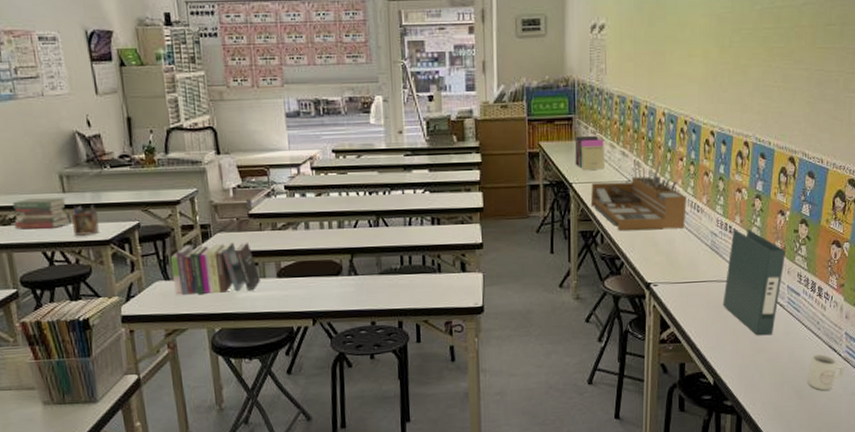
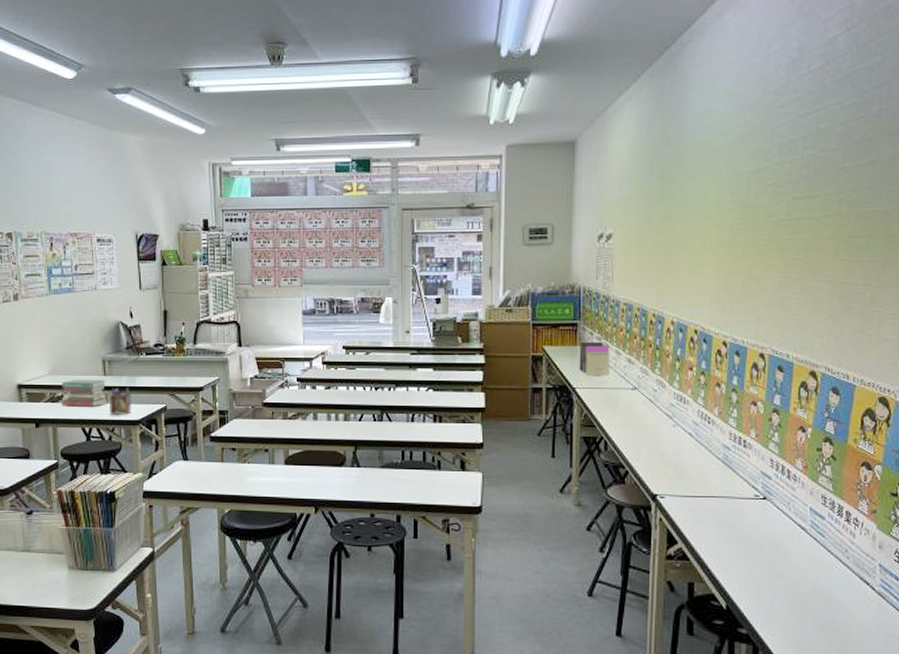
books: present [170,242,260,296] -> none [190,428,269,477]
desk organizer: present [590,155,687,230] -> none [594,363,696,440]
binder: present [722,229,786,336] -> none [736,443,807,560]
mug: present [807,354,844,391] -> none [835,586,879,628]

